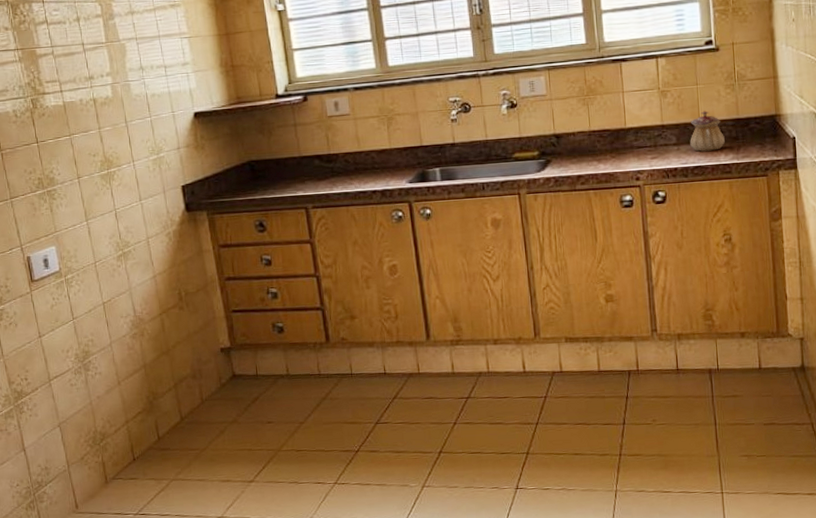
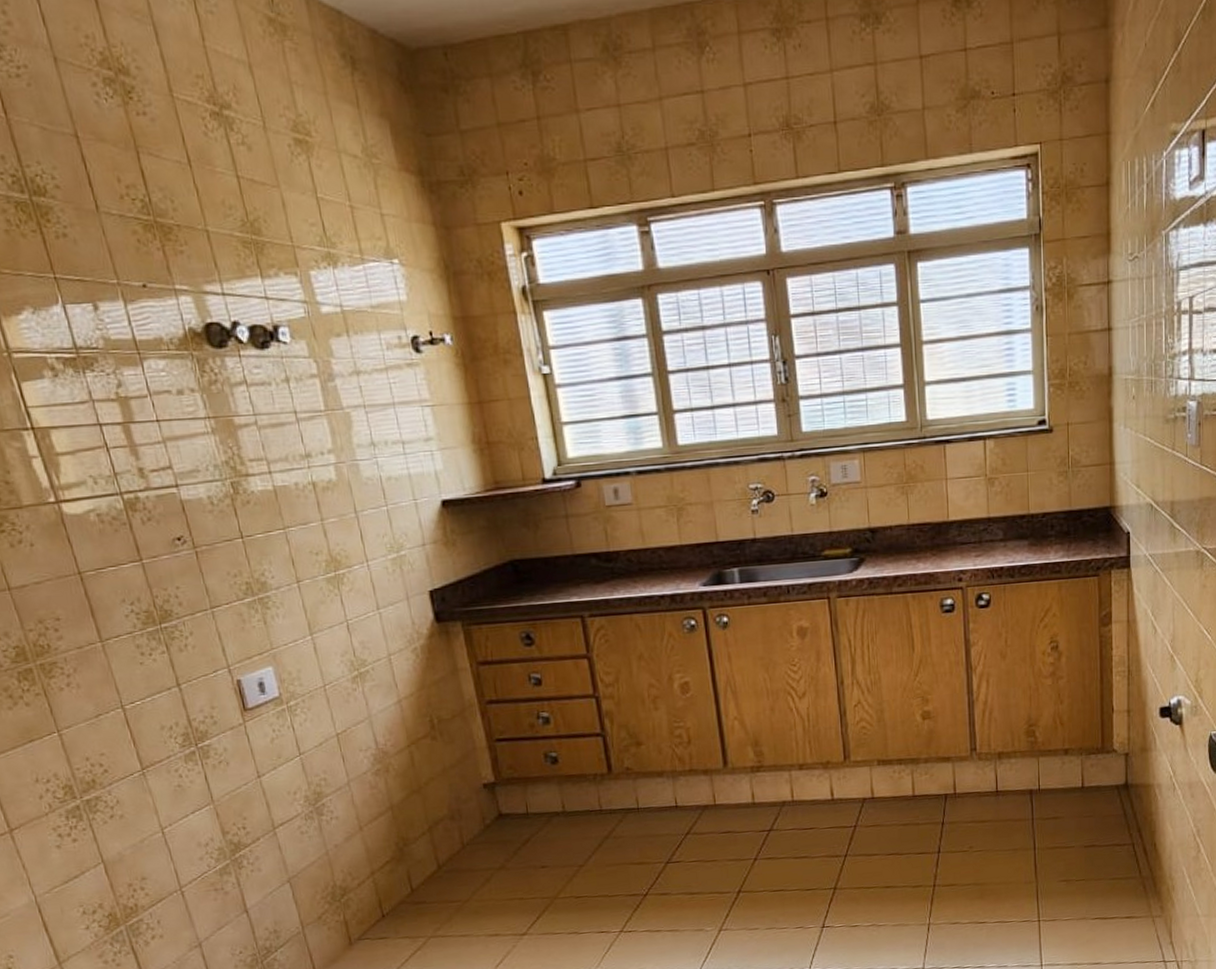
teapot: present [690,111,725,152] -> none [1018,501,1055,549]

